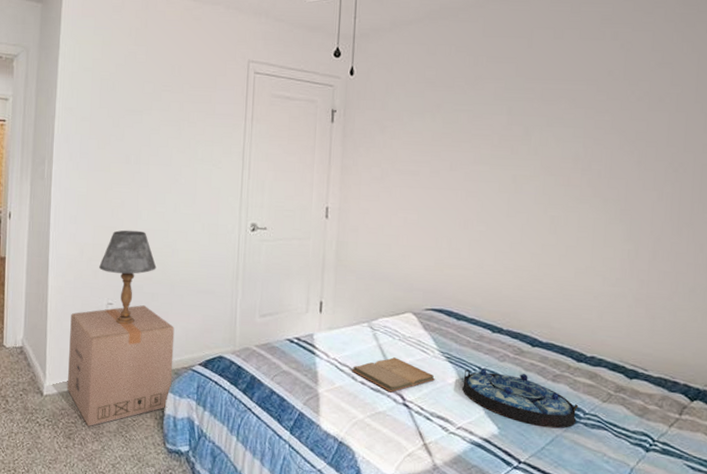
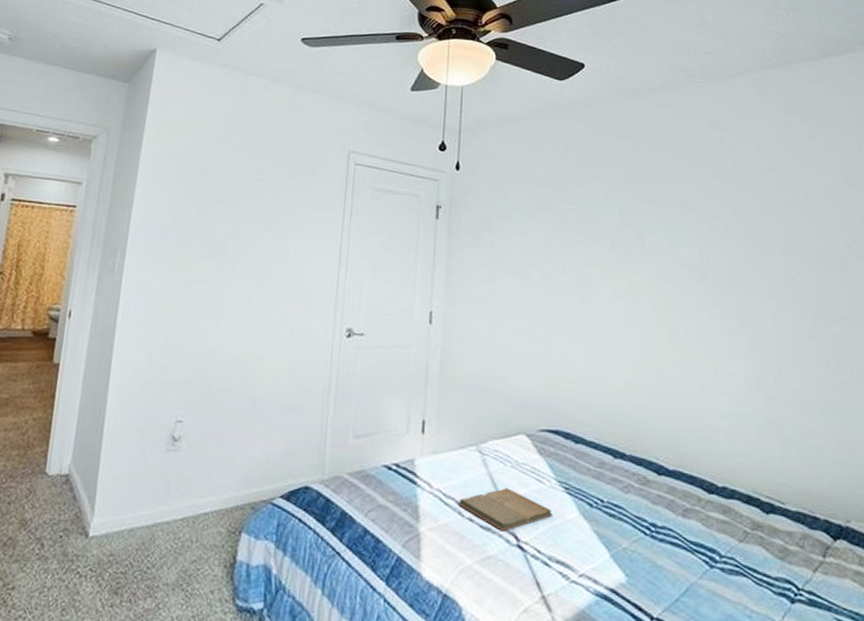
cardboard box: present [67,305,175,426] -> none [119,423,254,578]
table lamp: present [99,230,157,325] -> none [169,333,237,448]
serving tray: present [462,368,579,429] -> none [584,501,714,575]

